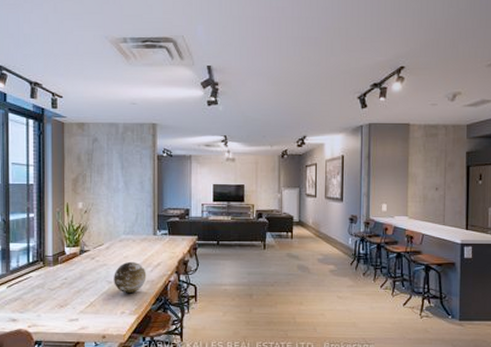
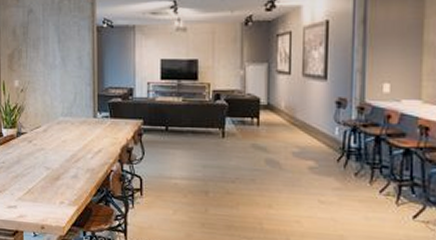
decorative orb: present [114,261,147,294] -> none [52,146,87,182]

